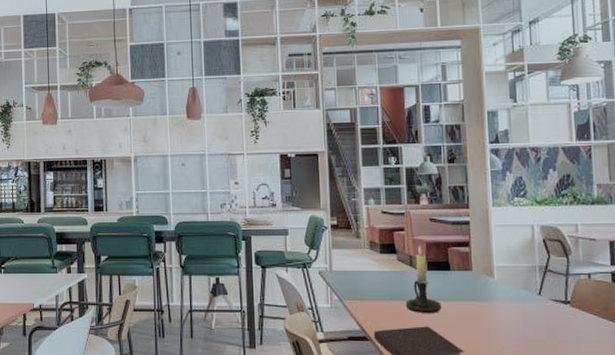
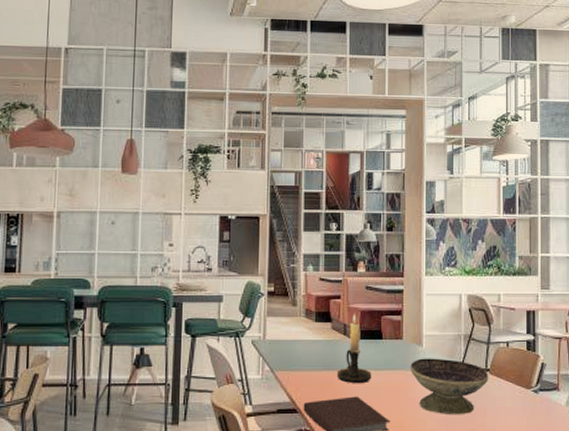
decorative bowl: none [482,289,570,348] -> present [410,358,489,415]

